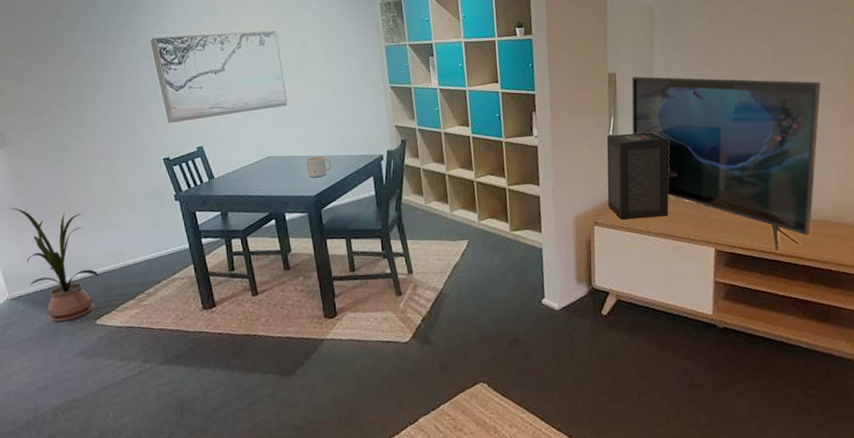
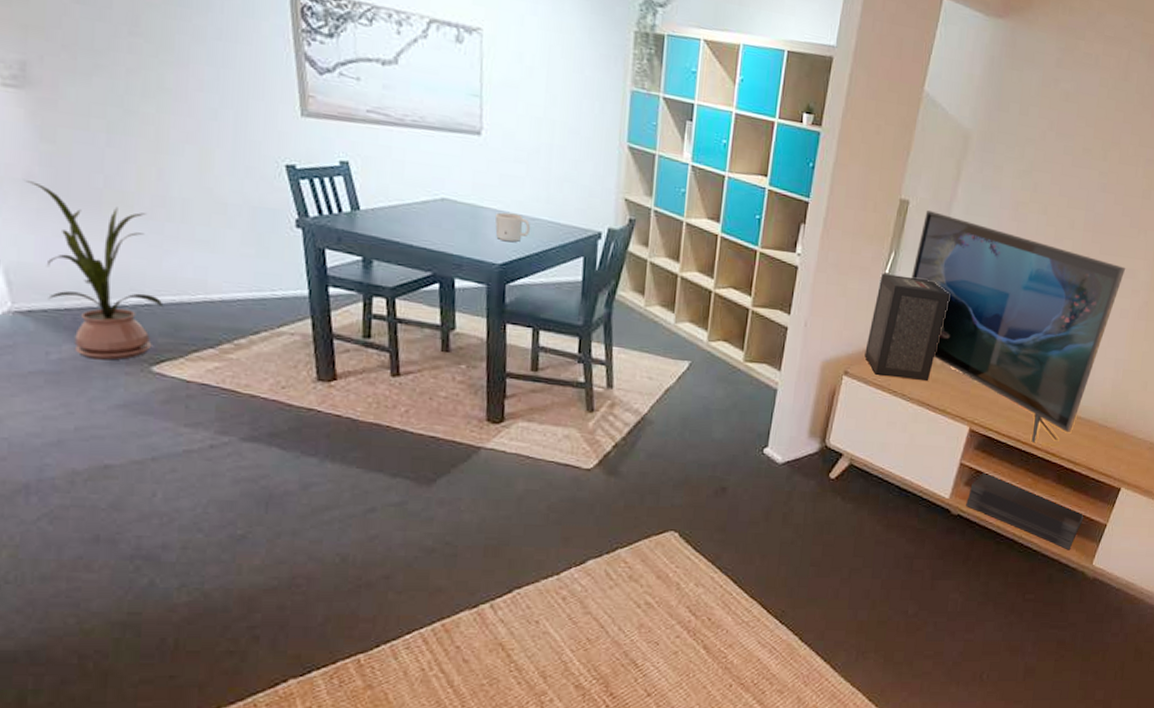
game console: none [729,285,846,343] -> present [966,472,1085,550]

